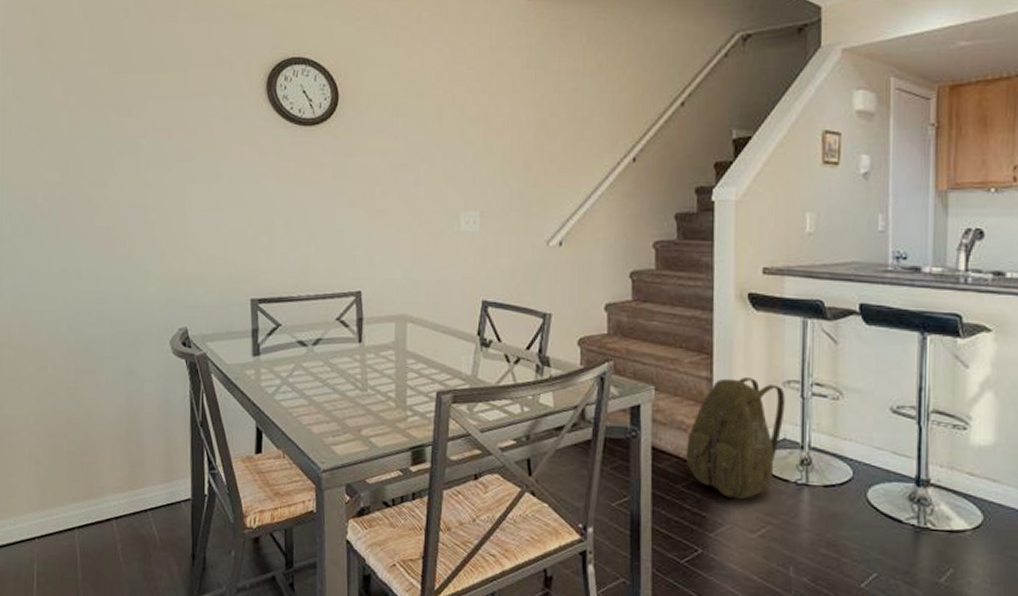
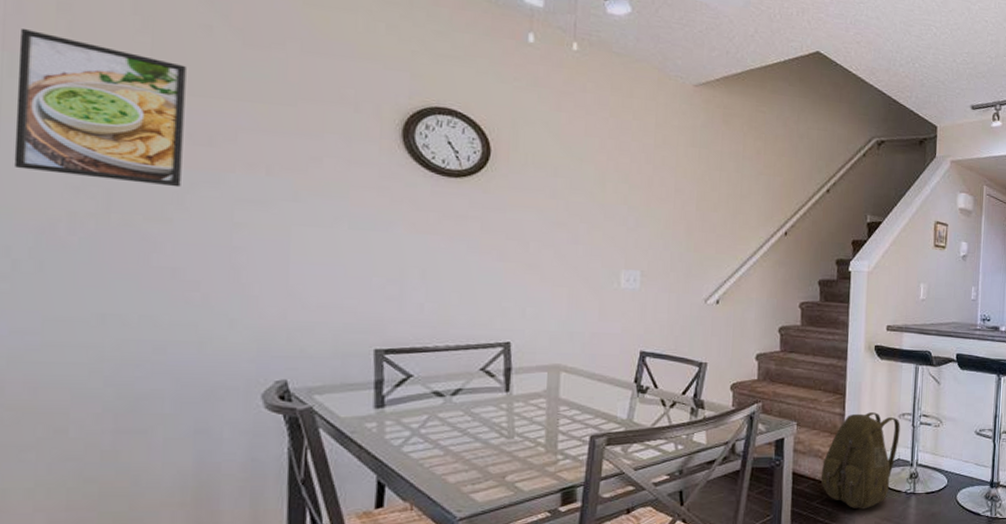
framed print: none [11,32,112,155] -> present [13,28,186,188]

